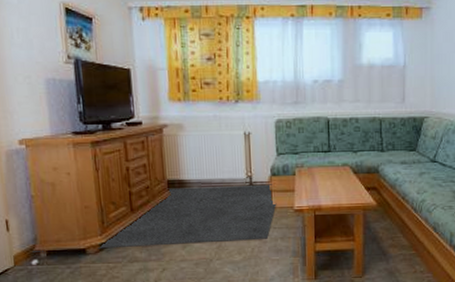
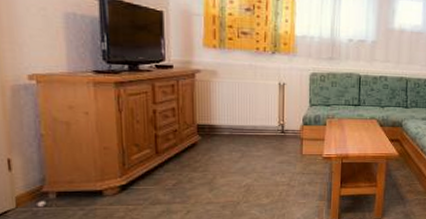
rug: present [32,184,277,252] -> none [39,132,307,193]

